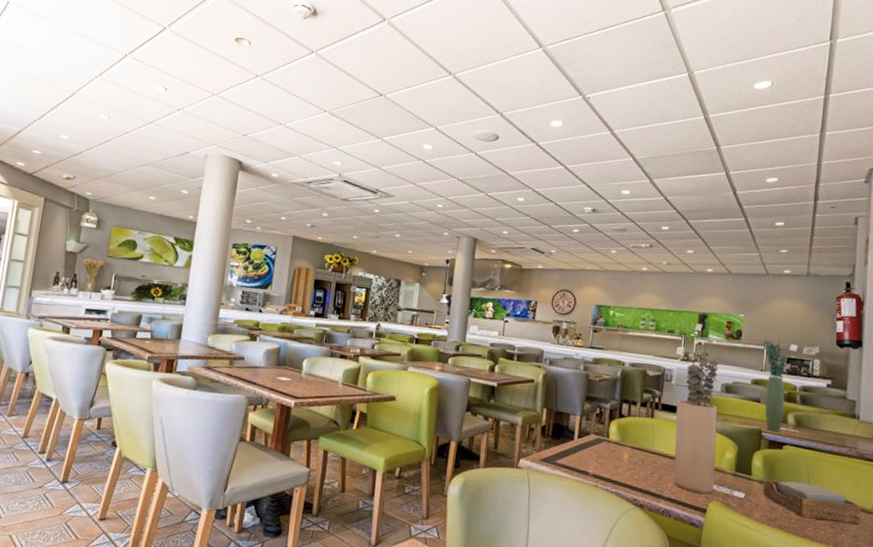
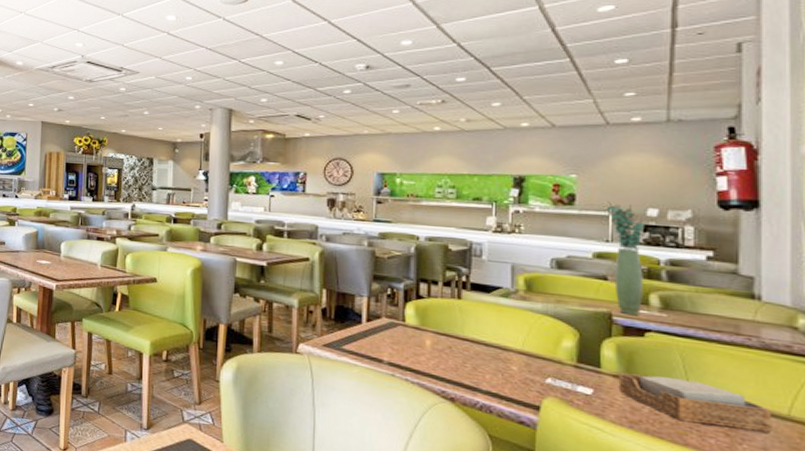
vase: present [674,348,719,495] -> none [490,217,549,389]

